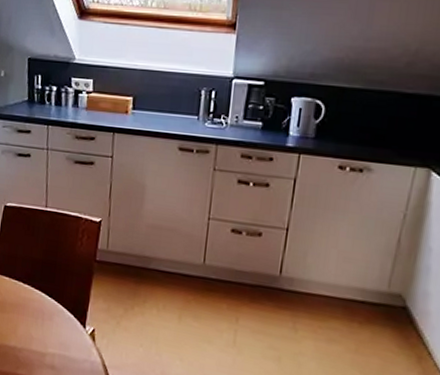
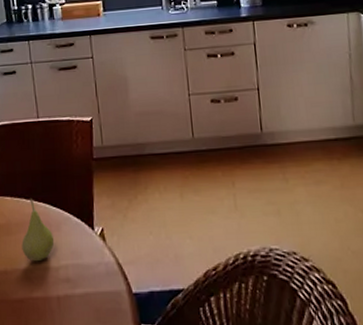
fruit: none [13,283,46,344] -> present [21,197,55,262]

